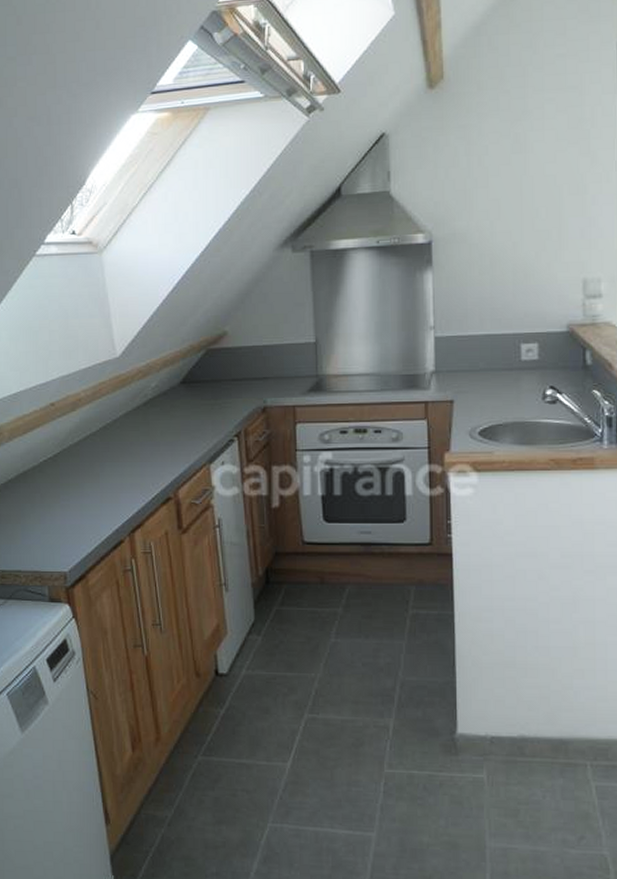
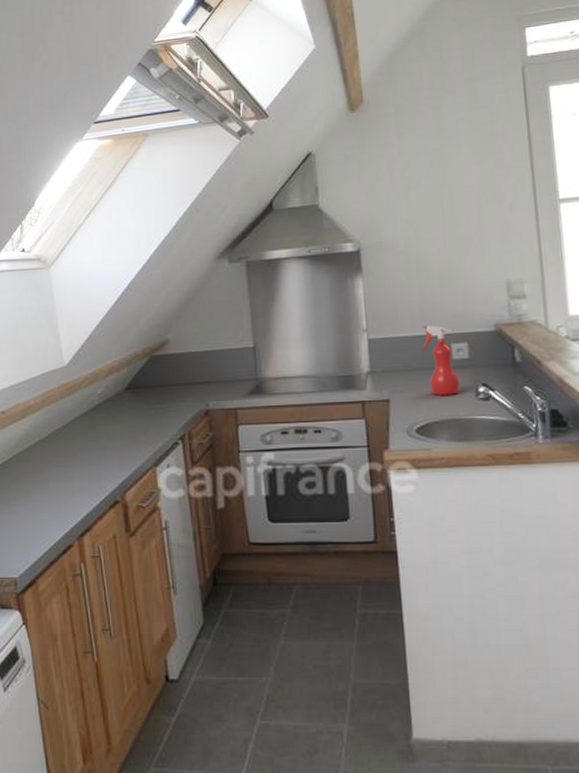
spray bottle: none [490,324,527,397] -> present [422,325,461,395]

